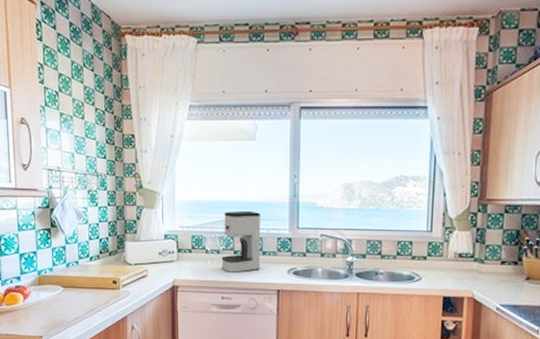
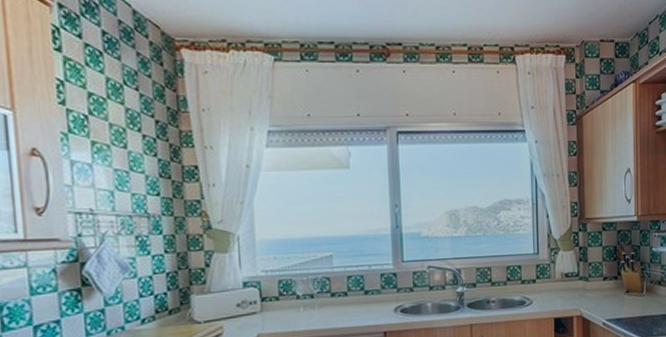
coffee maker: present [221,210,261,274] -> none [316,246,362,320]

